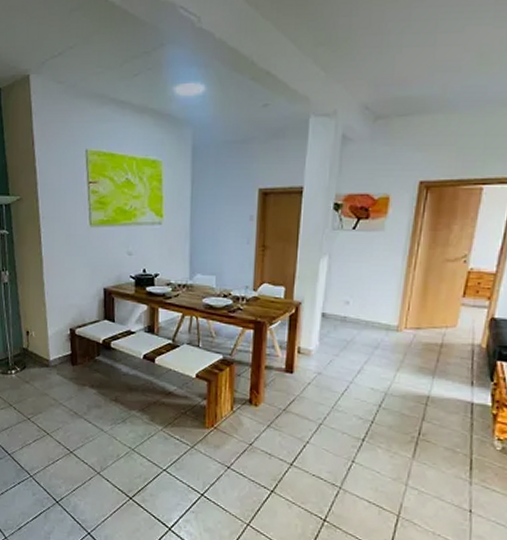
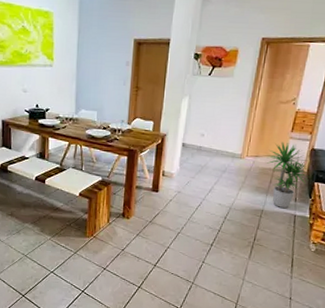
potted plant: none [429,309,489,394] -> present [265,141,309,208]

